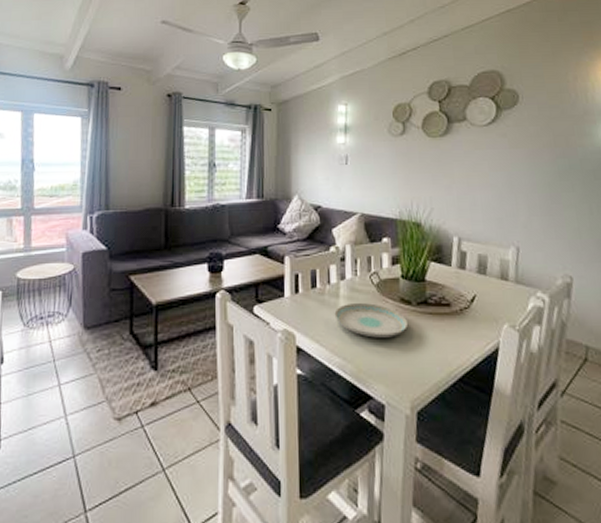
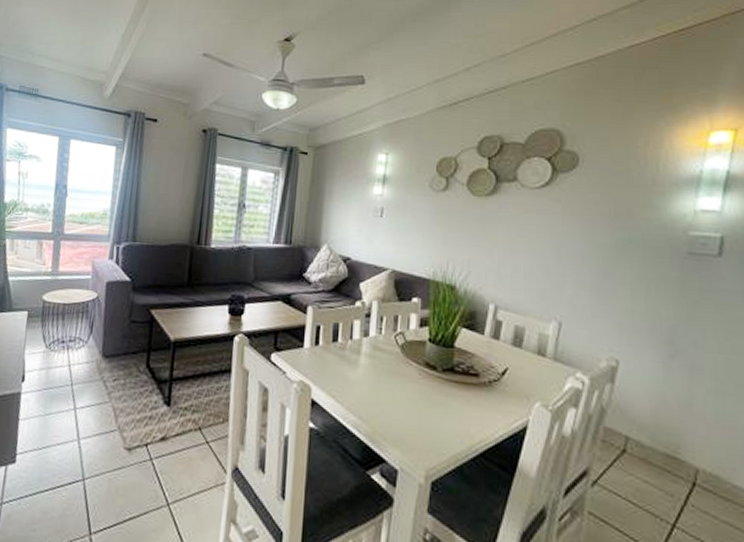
plate: present [334,303,409,338] -> none [354,362,432,402]

